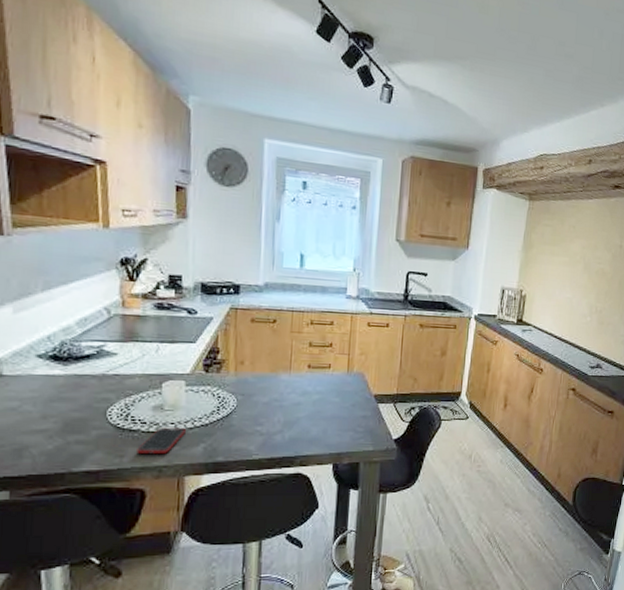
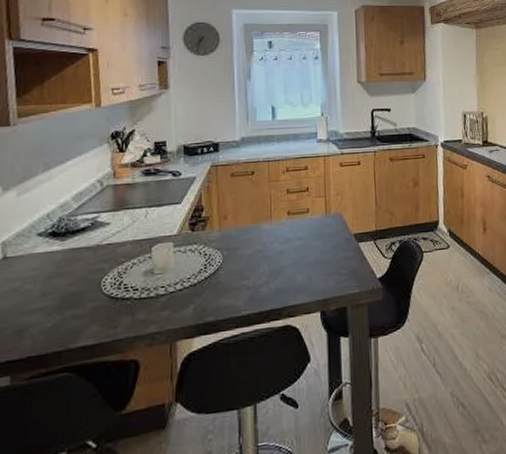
cell phone: present [137,427,186,453] -> none [130,290,175,322]

